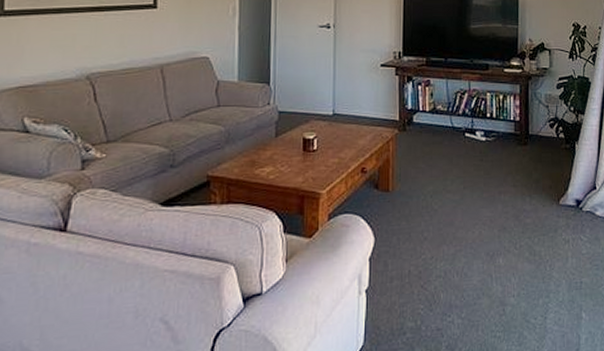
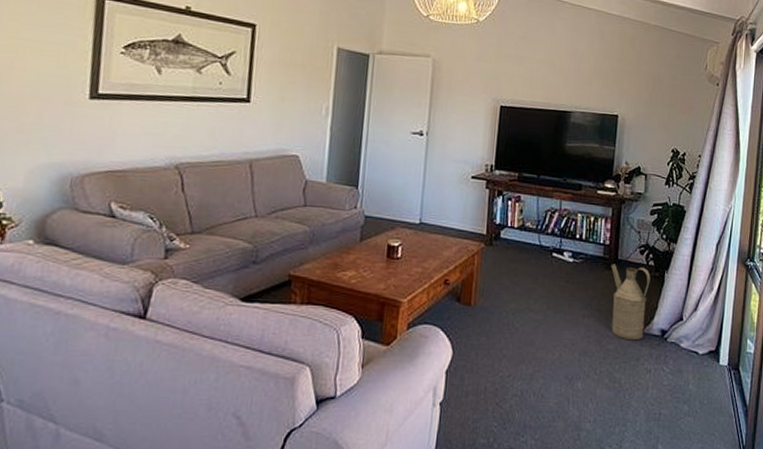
watering can: none [522,139,562,213] -> present [611,264,651,341]

